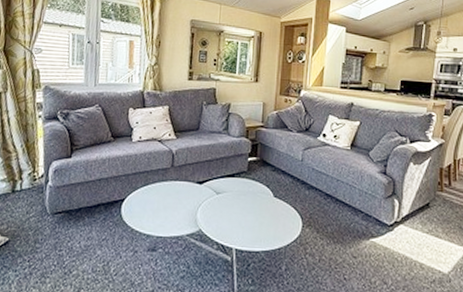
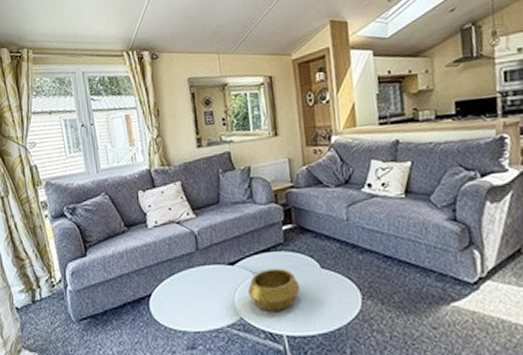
decorative bowl: none [210,191,254,228] -> present [248,268,300,311]

